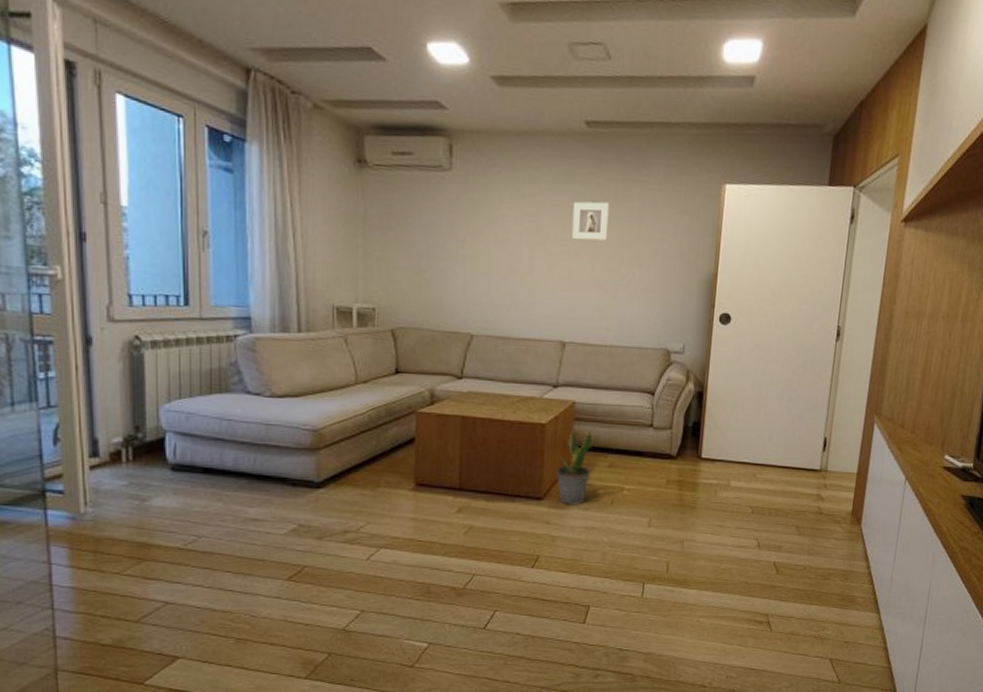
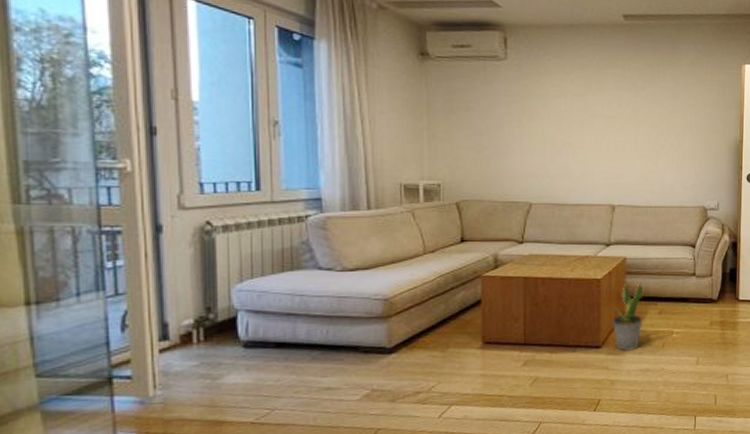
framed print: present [572,201,610,241] -> none [615,82,648,116]

